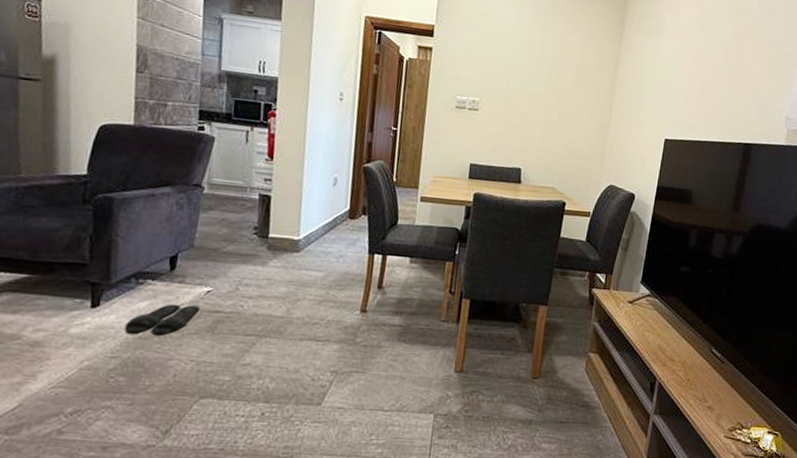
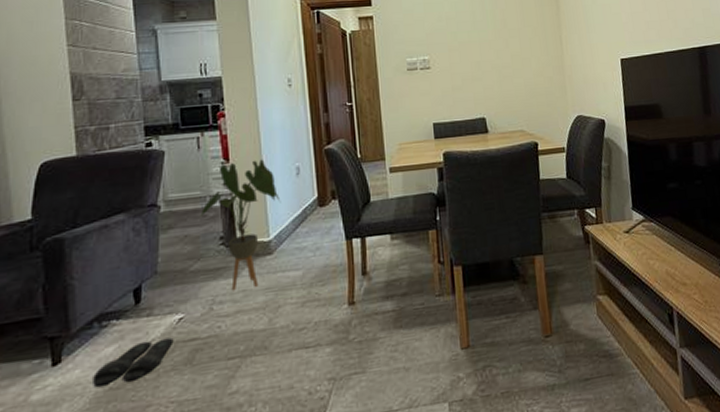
house plant: none [239,161,315,279] -> present [200,159,281,291]

